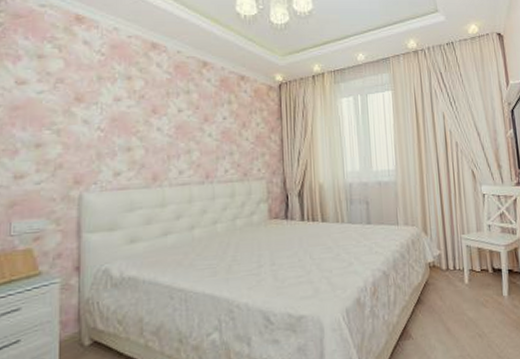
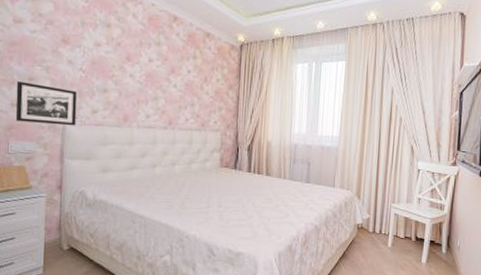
picture frame: none [19,149,96,196] -> present [15,80,78,126]

